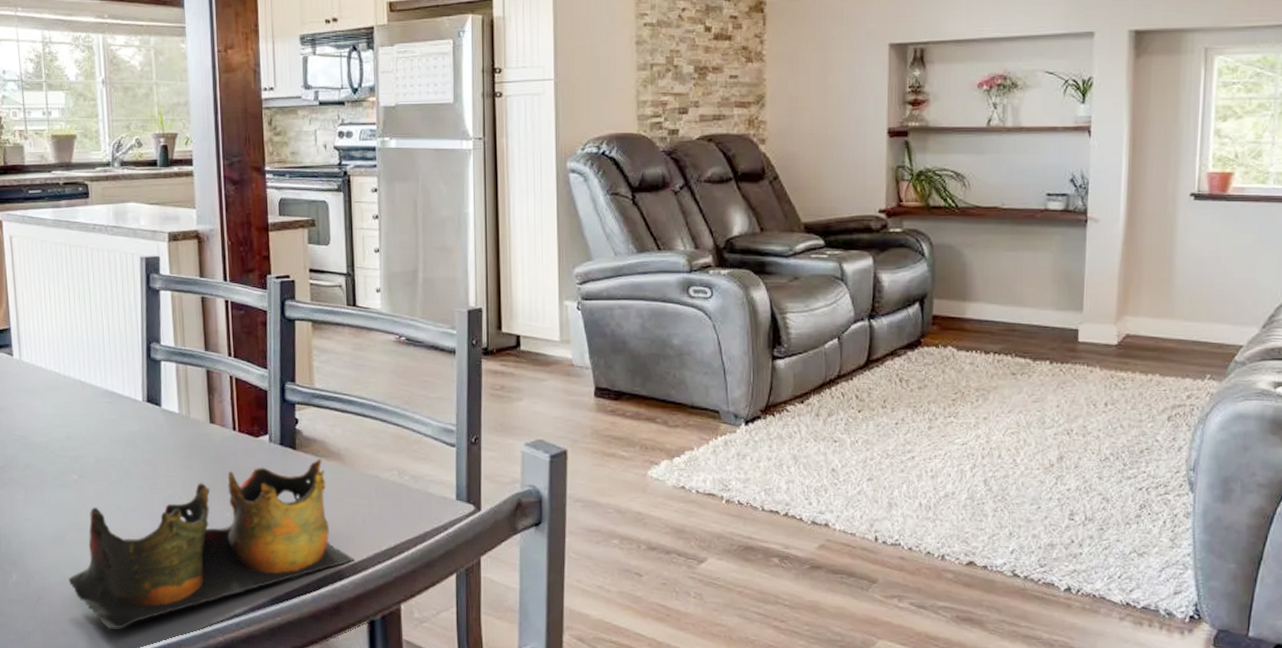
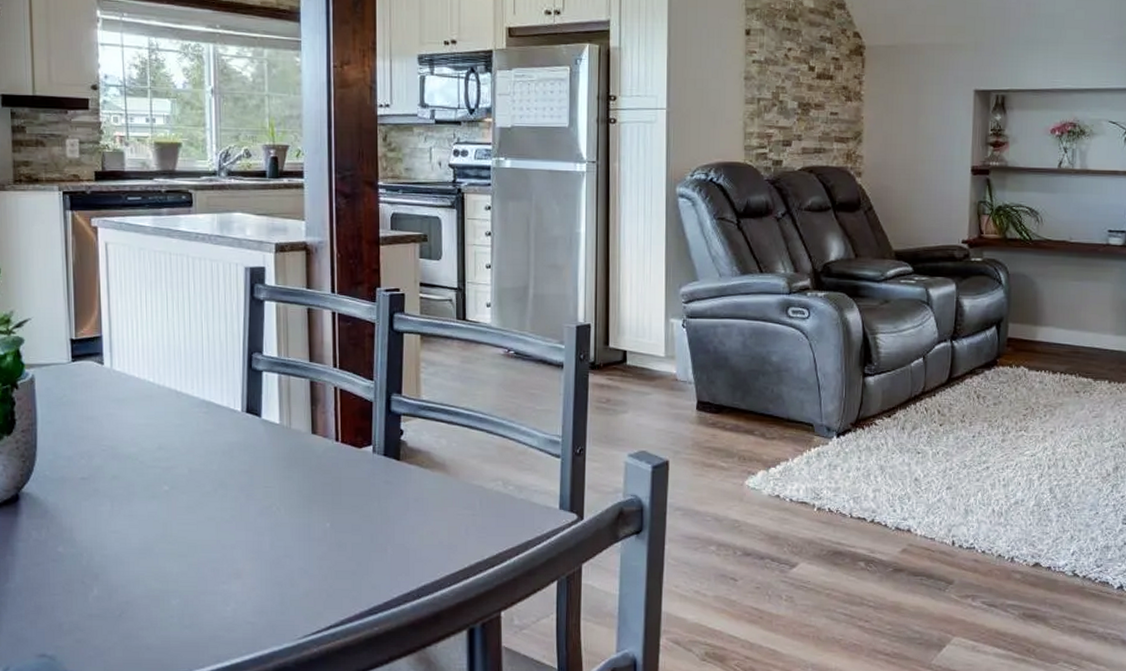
decorative bowl: present [68,459,355,630] -> none [154,469,456,643]

